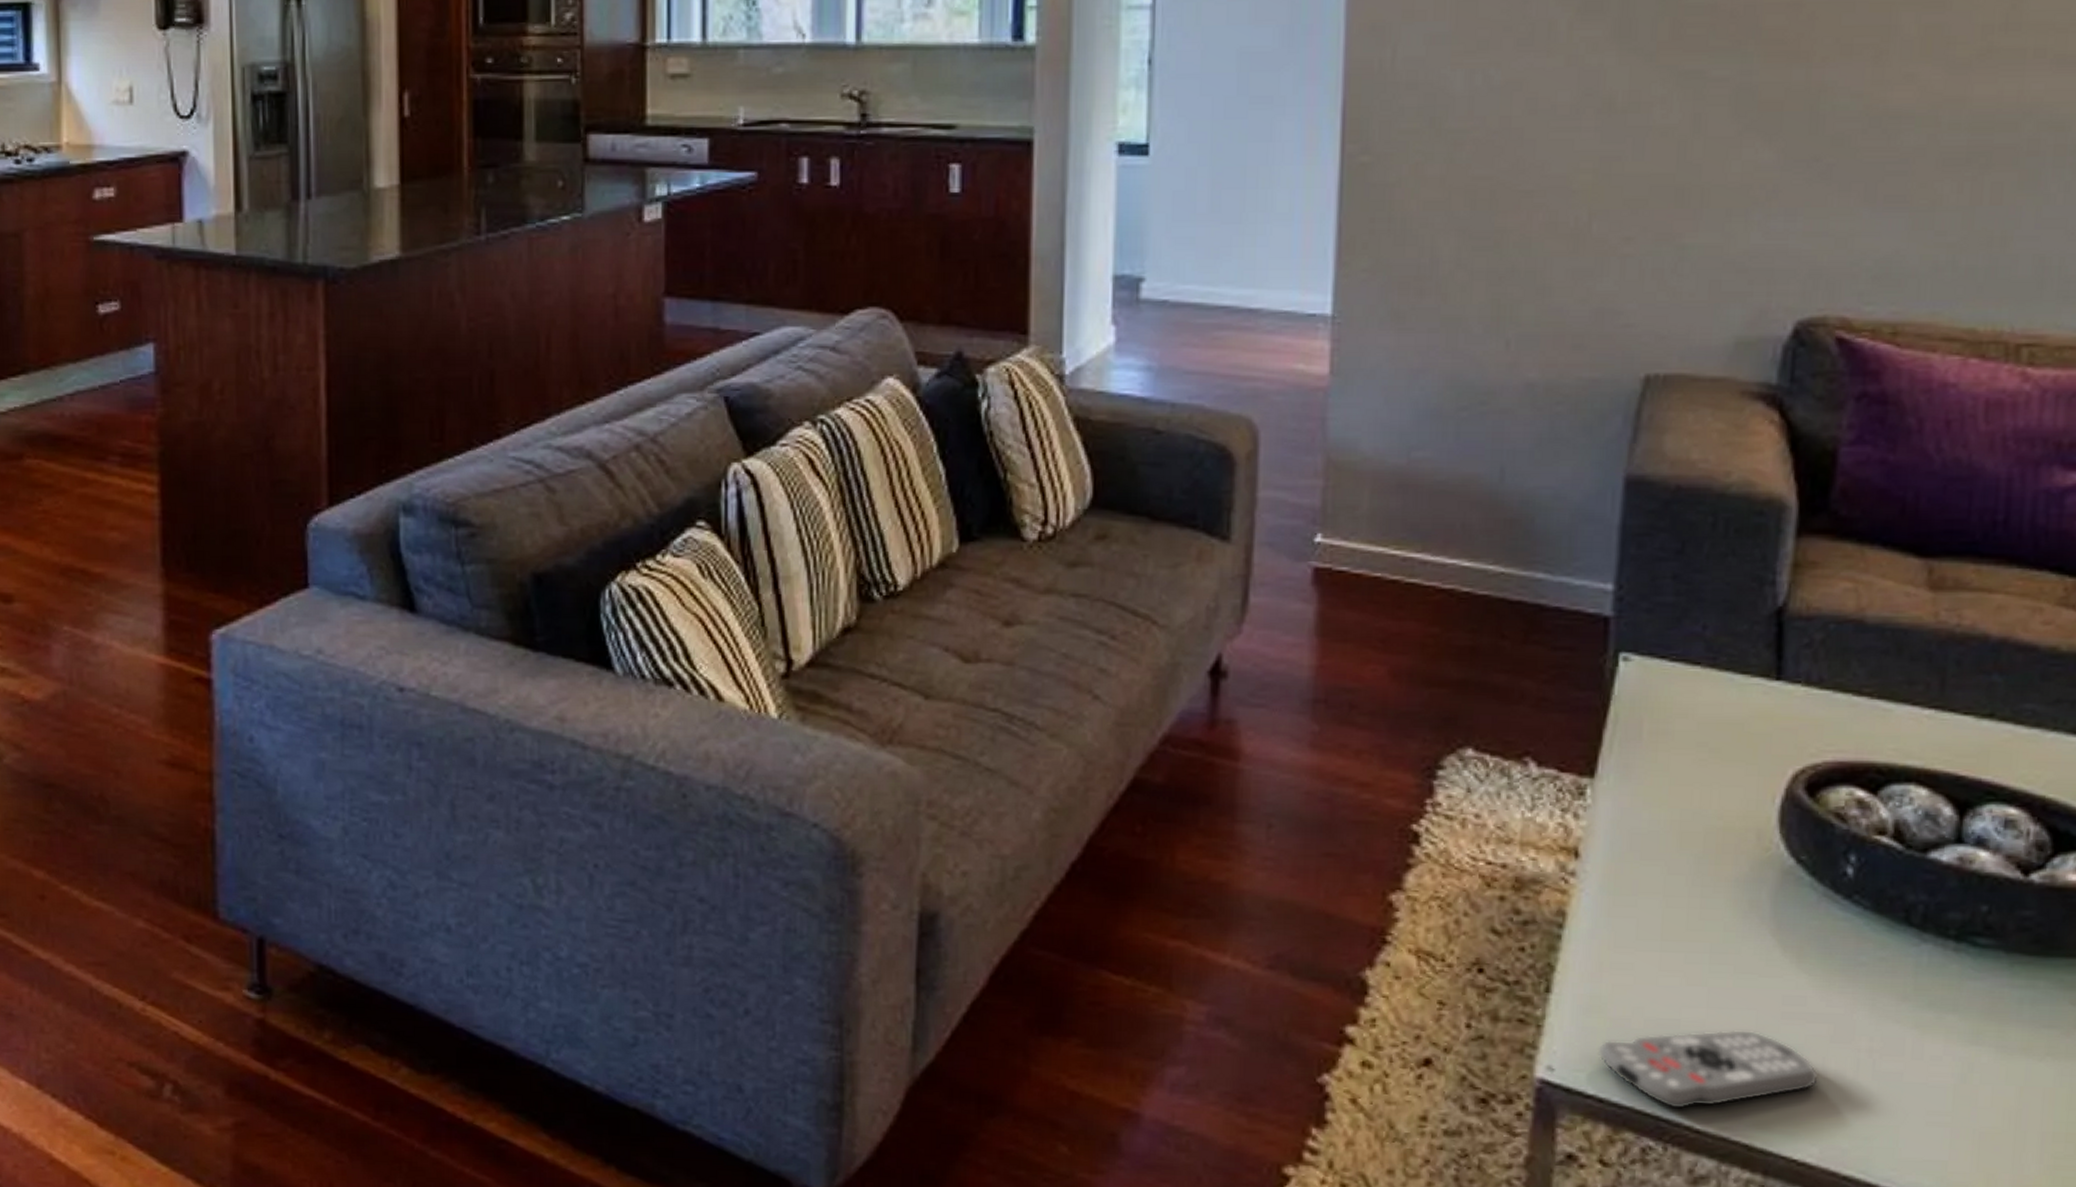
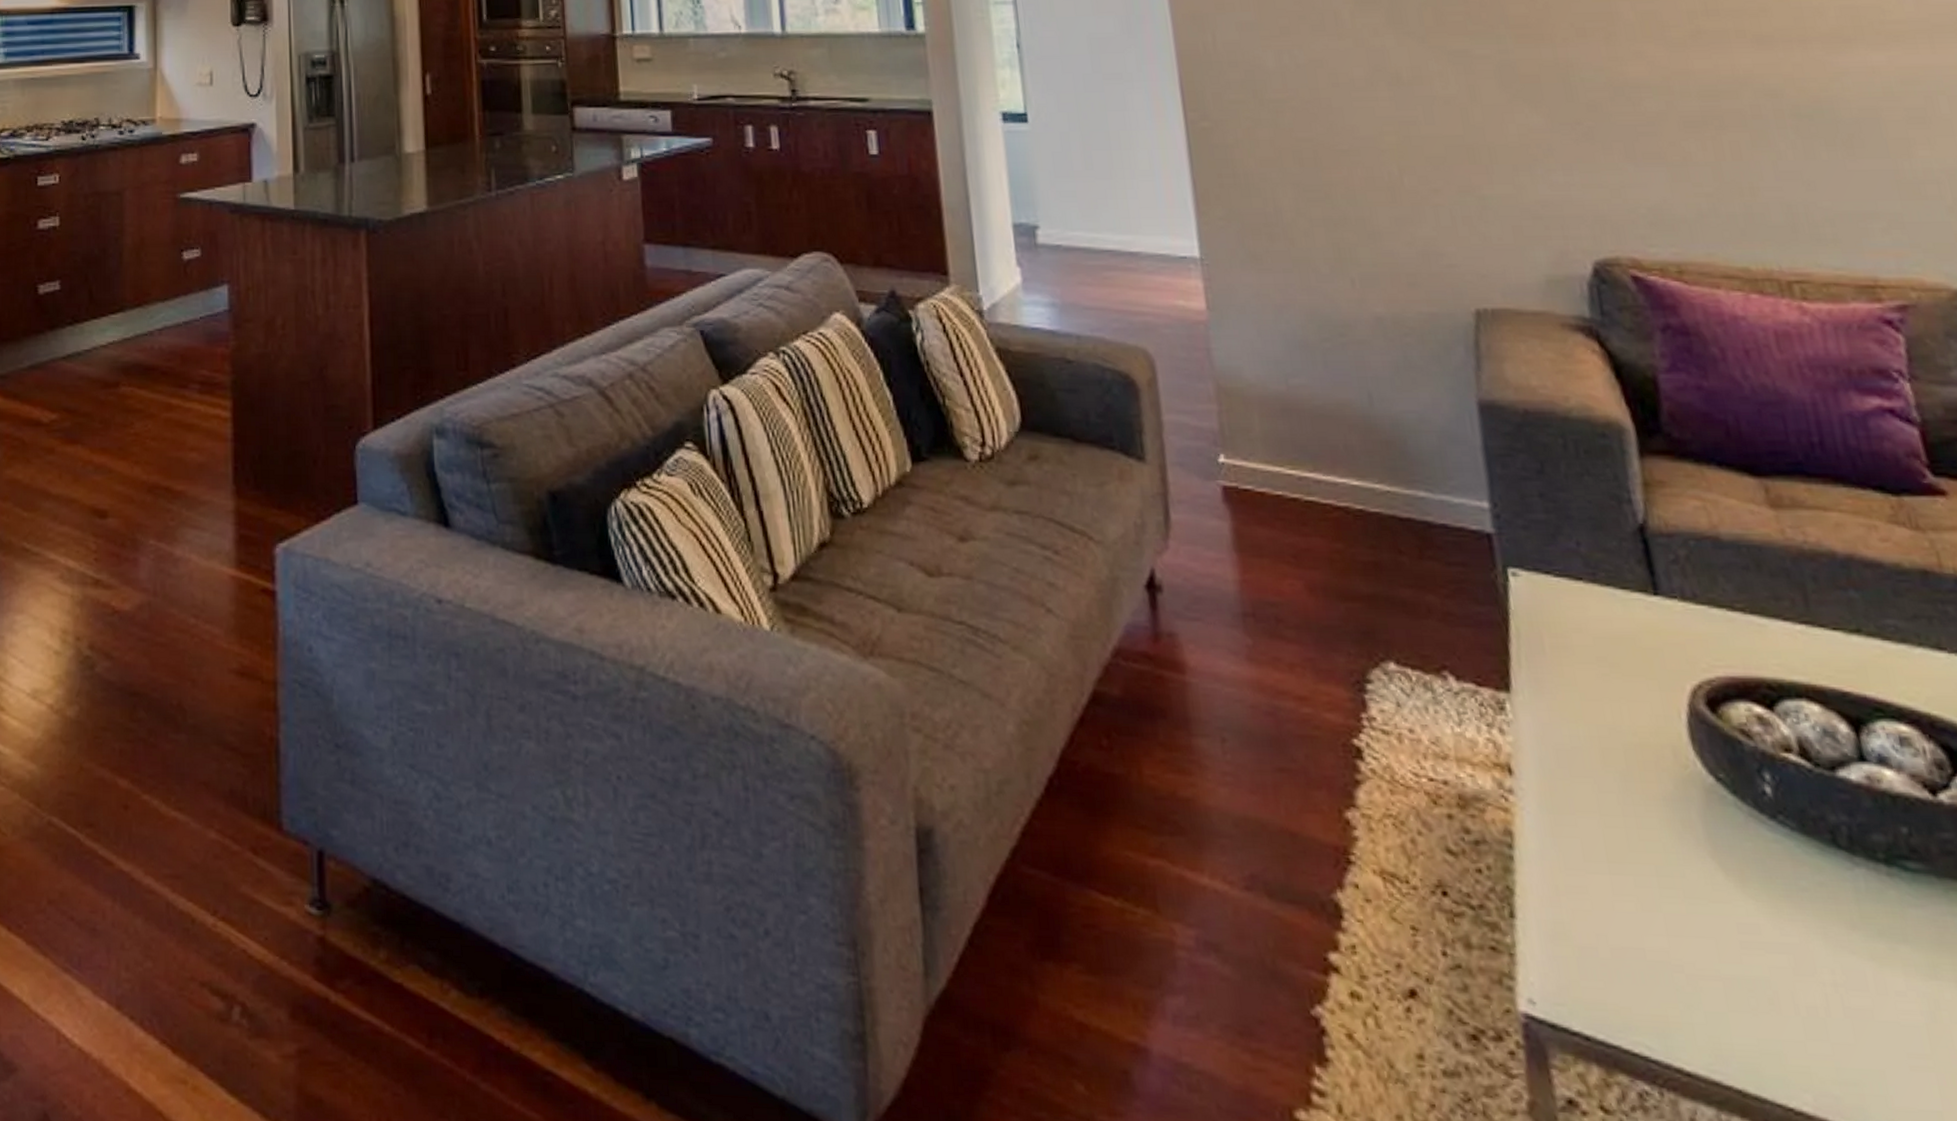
remote control: present [1597,1029,1820,1110] -> none [1572,960,1794,1050]

